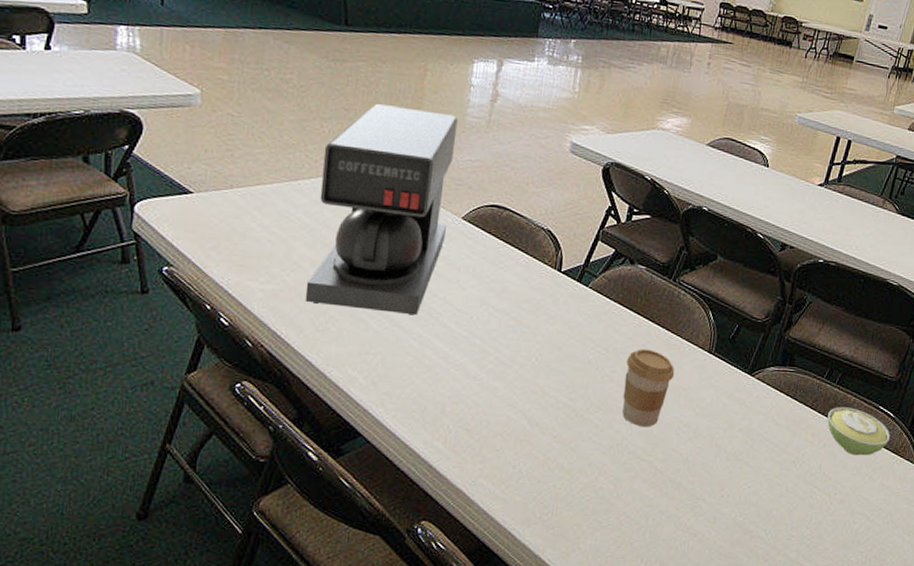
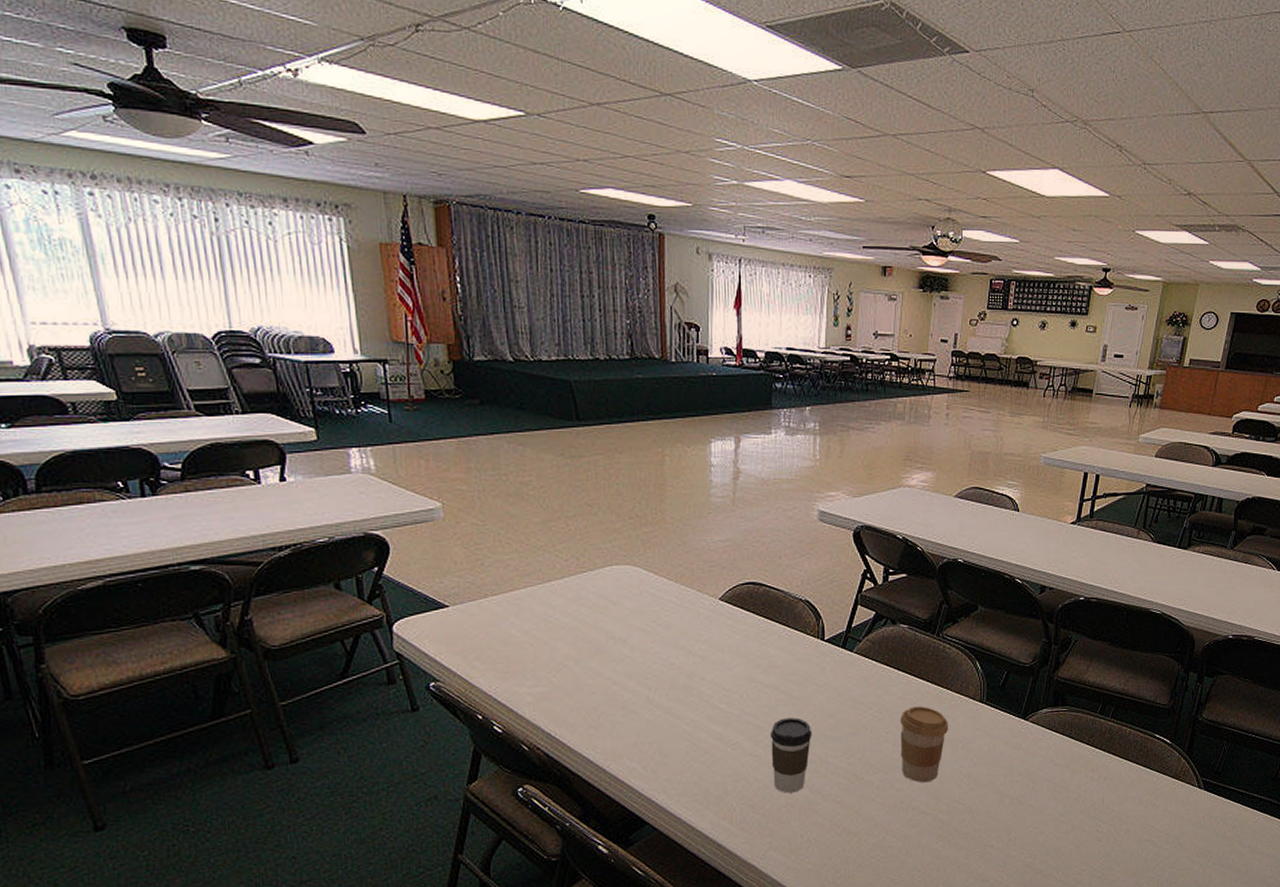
coffee maker: present [305,104,458,316] -> none [573,495,705,701]
coffee cup: none [492,345,538,422] -> present [771,717,812,793]
sugar bowl: present [827,407,890,456] -> none [1105,739,1169,786]

